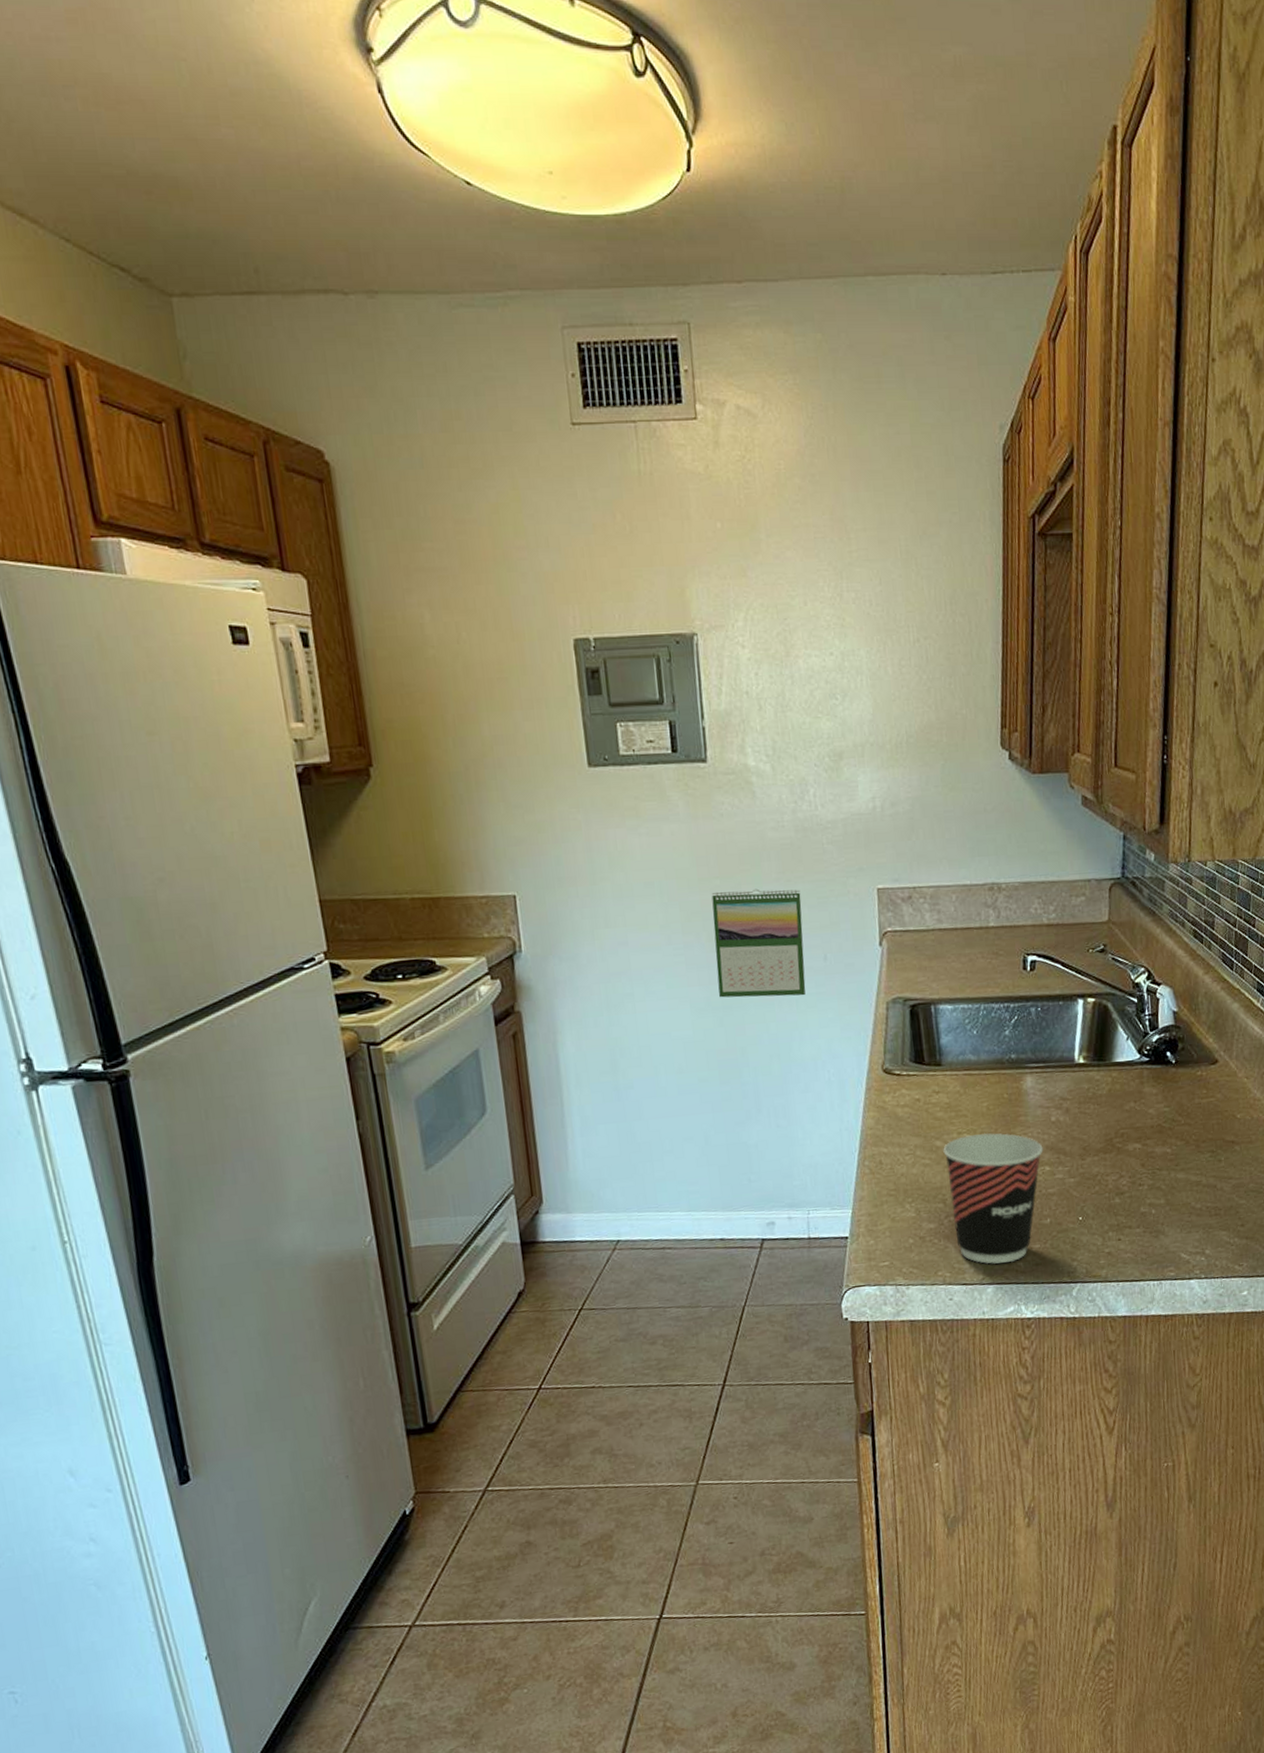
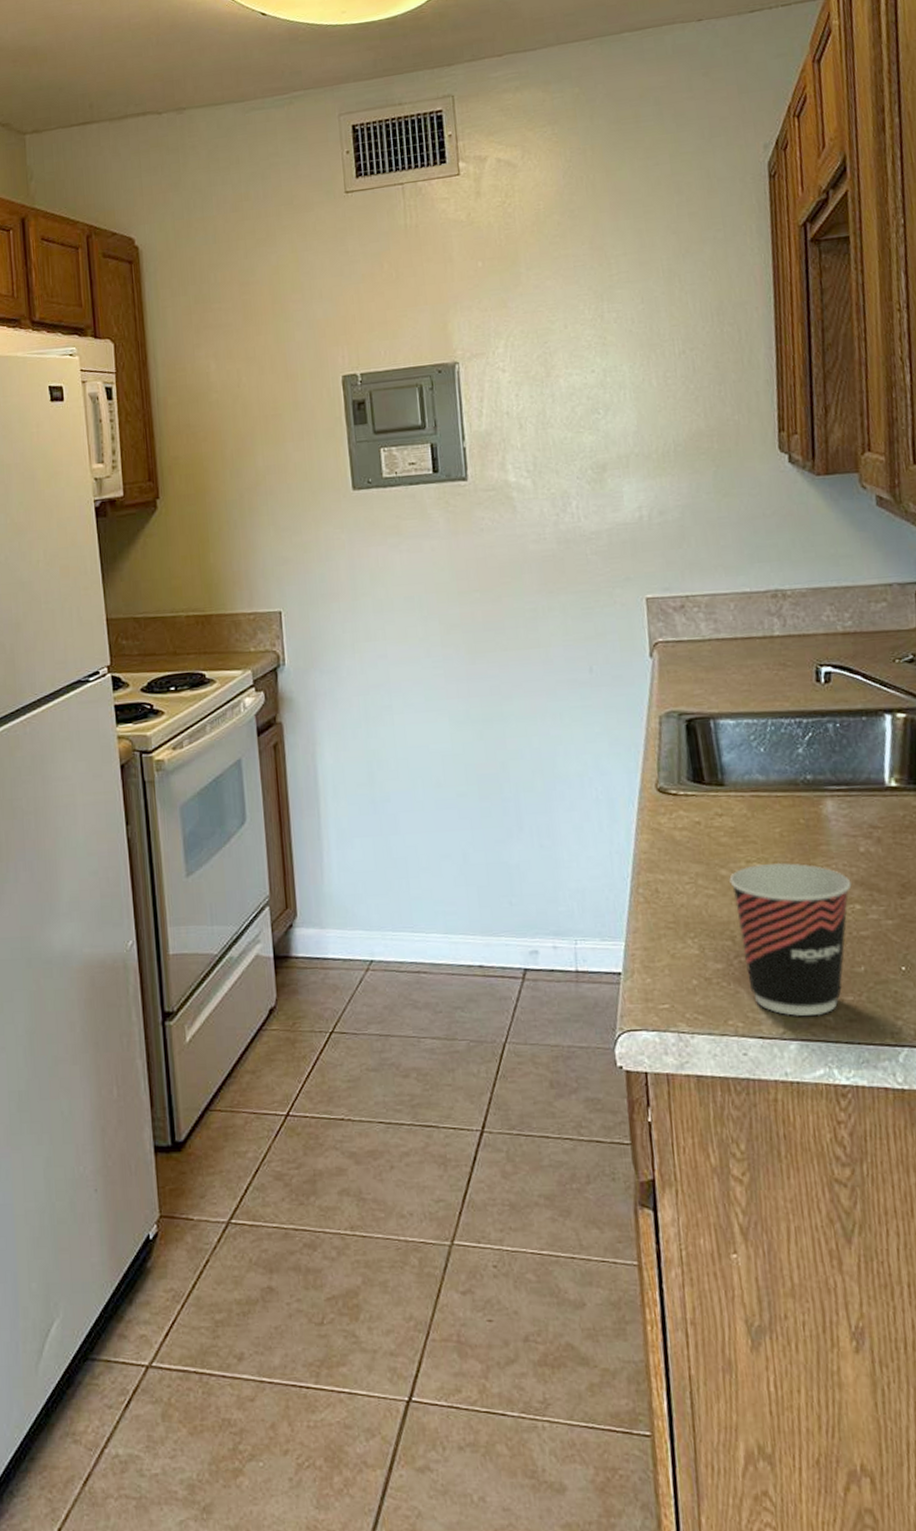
calendar: present [711,888,806,998] -> none [471,600,570,711]

